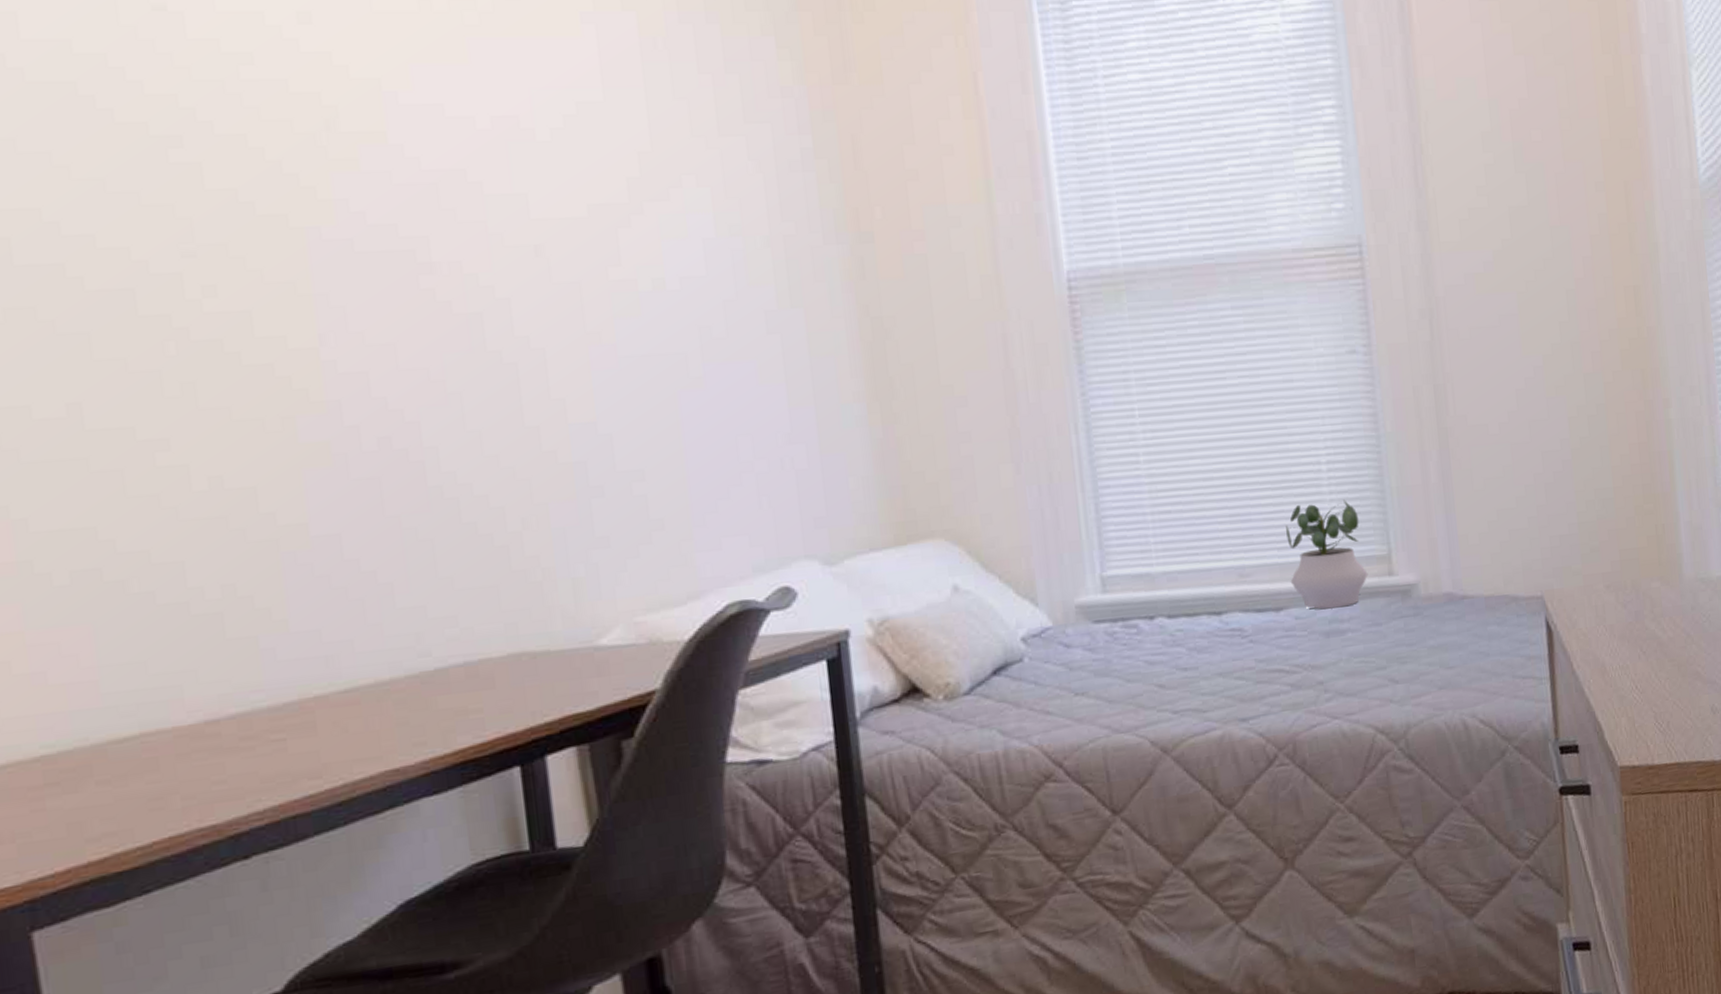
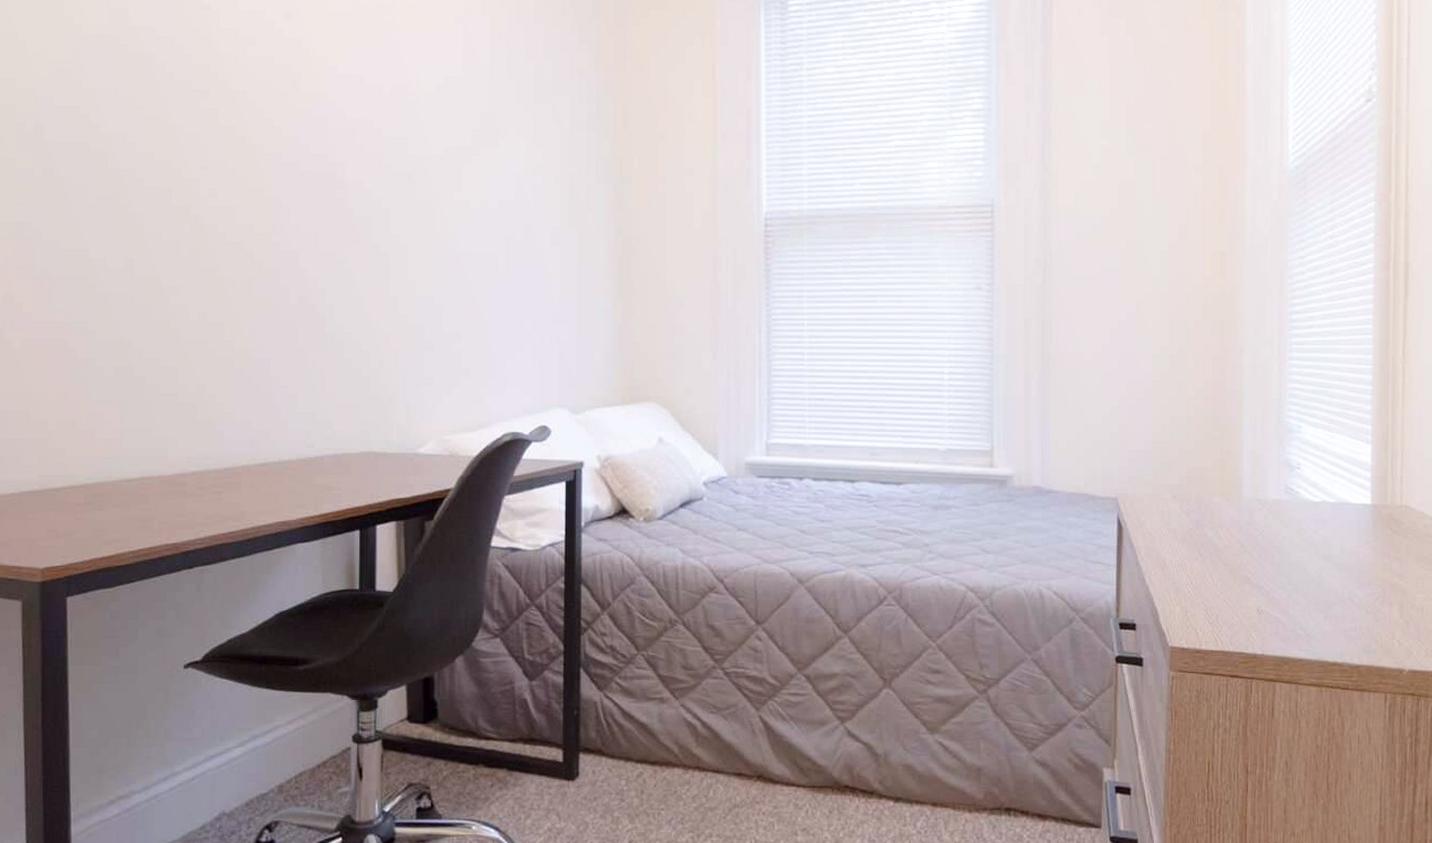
potted plant: present [1286,500,1368,610] -> none [910,403,973,488]

